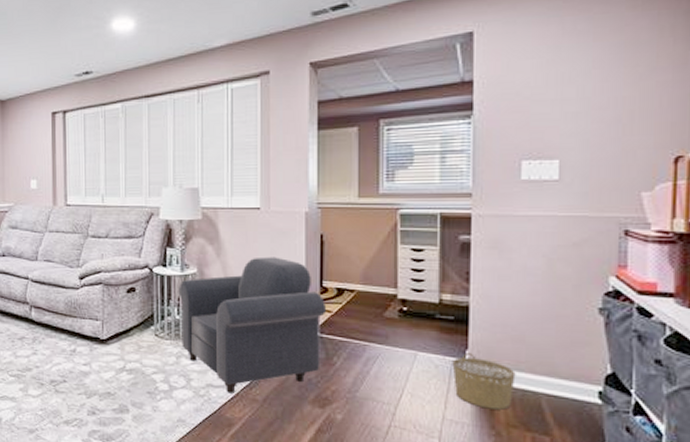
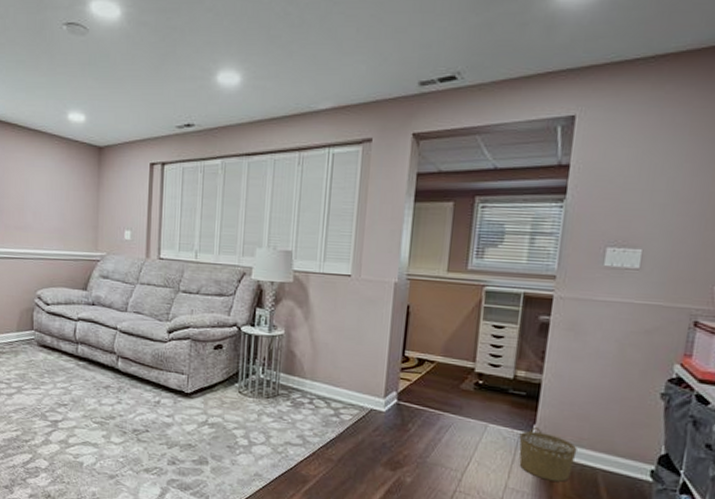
armchair: present [178,257,327,394] -> none [264,323,407,452]

